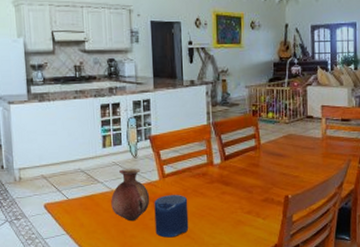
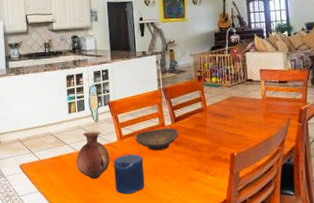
decorative bowl: none [179,167,229,191] -> present [135,128,179,150]

